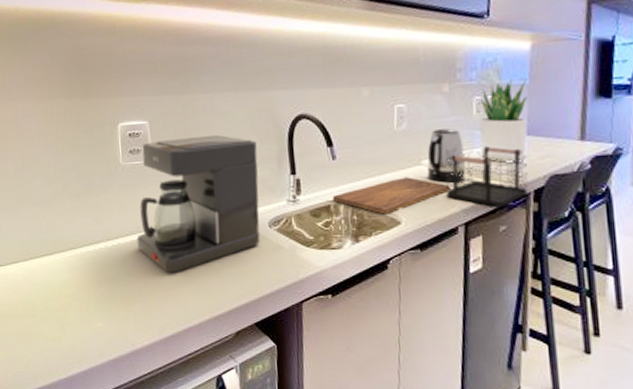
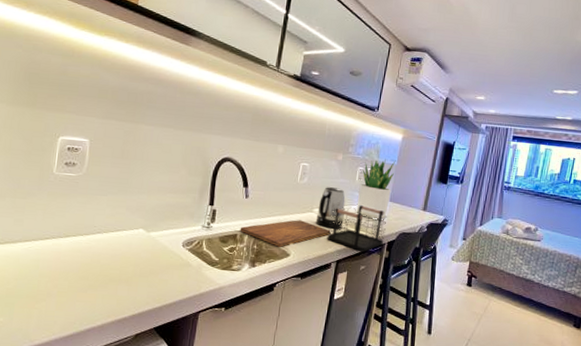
coffee maker: present [136,135,261,273] -> none [55,158,185,277]

